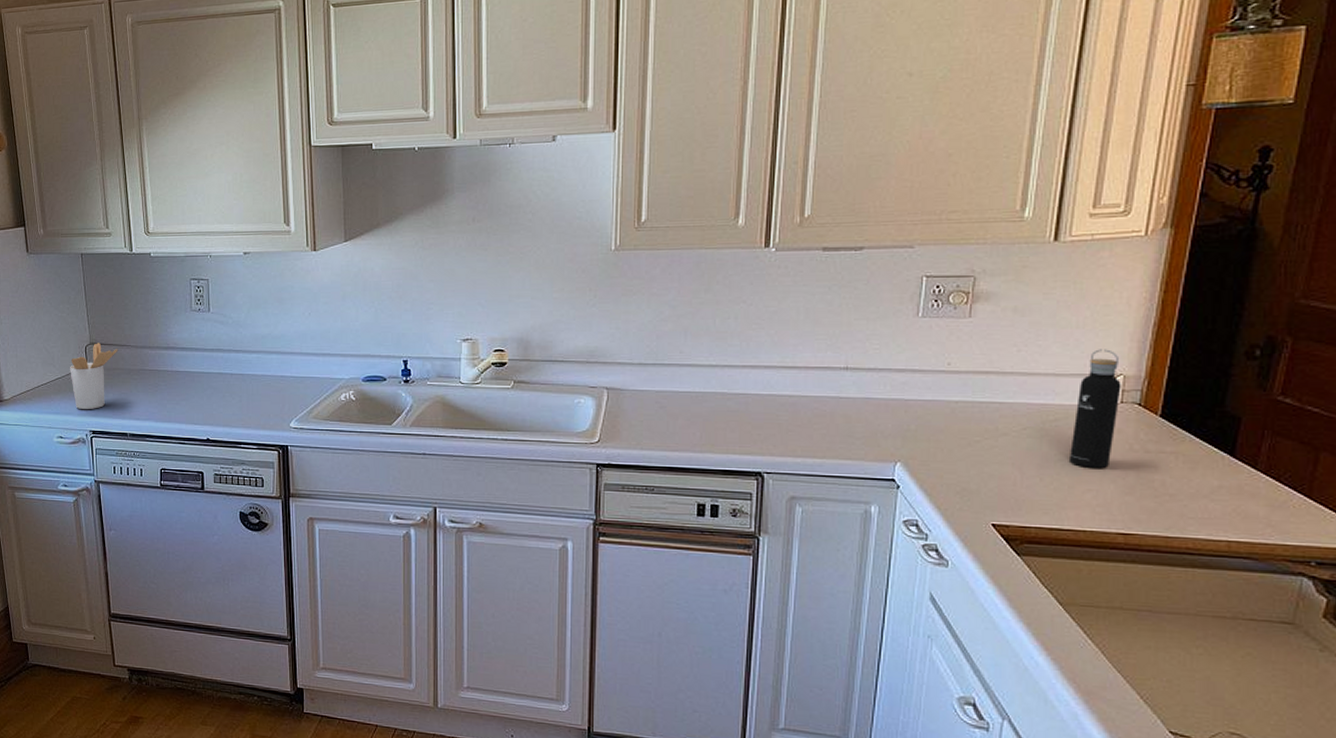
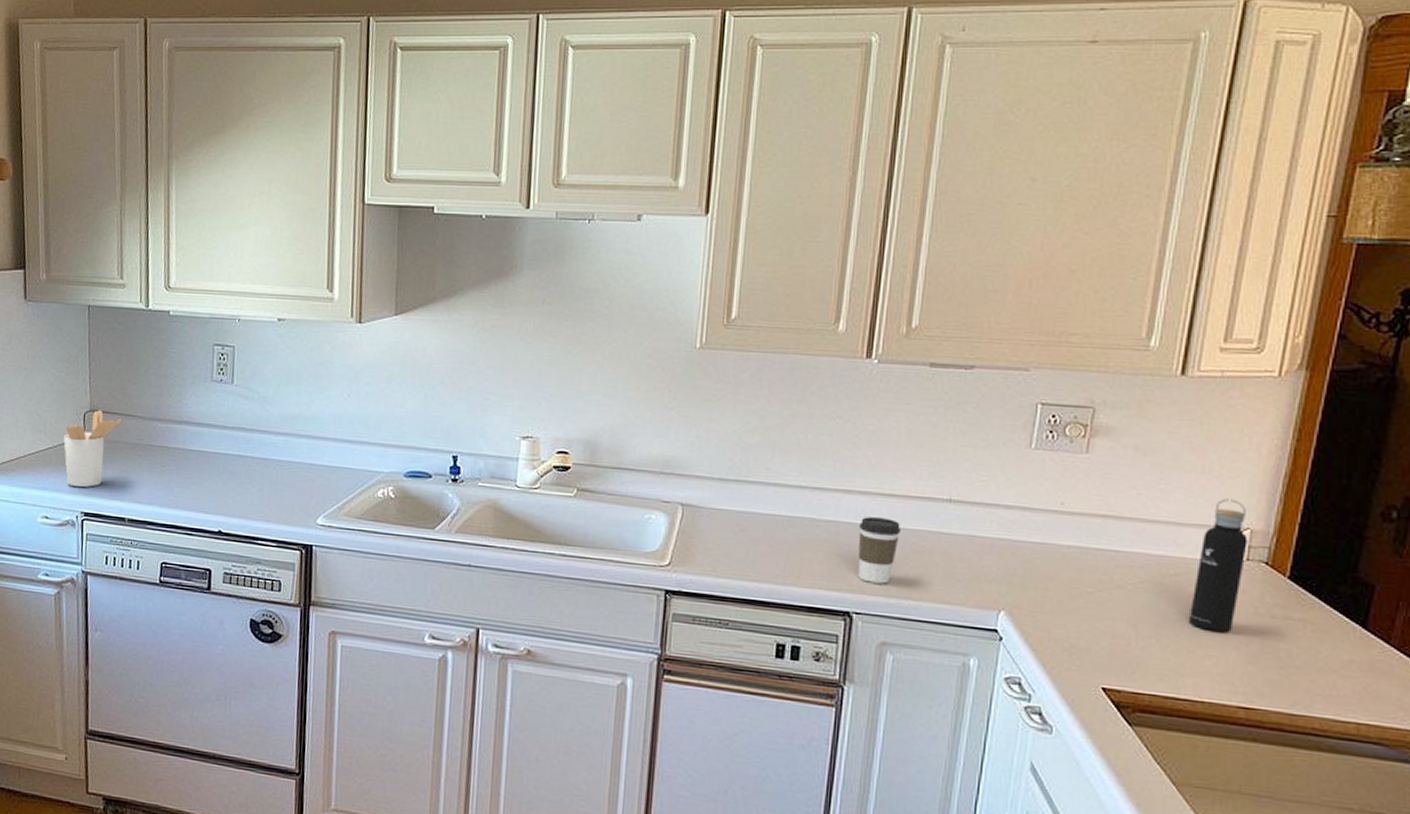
coffee cup: none [765,388,803,446] -> present [857,517,901,584]

